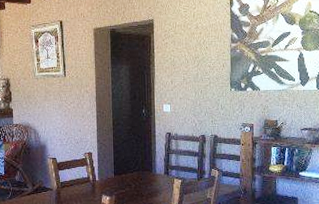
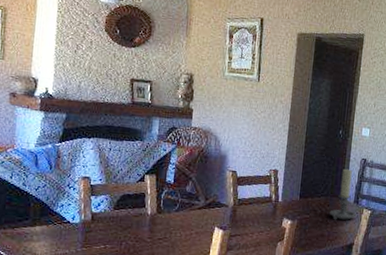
candle holder: none [143,144,168,192] -> present [329,169,356,220]

